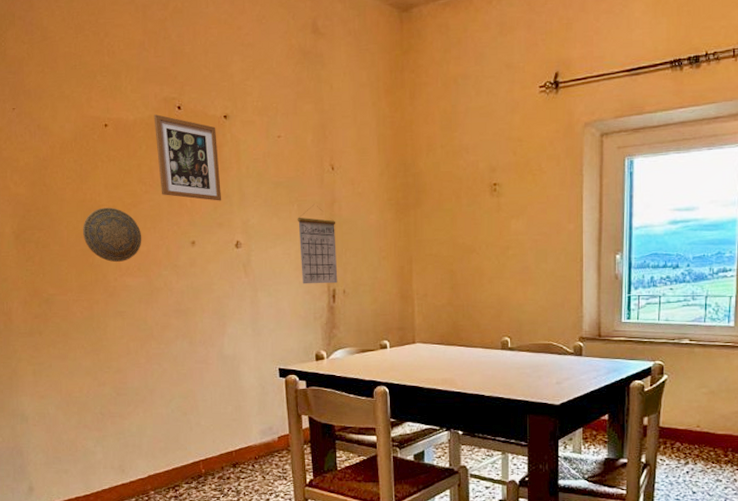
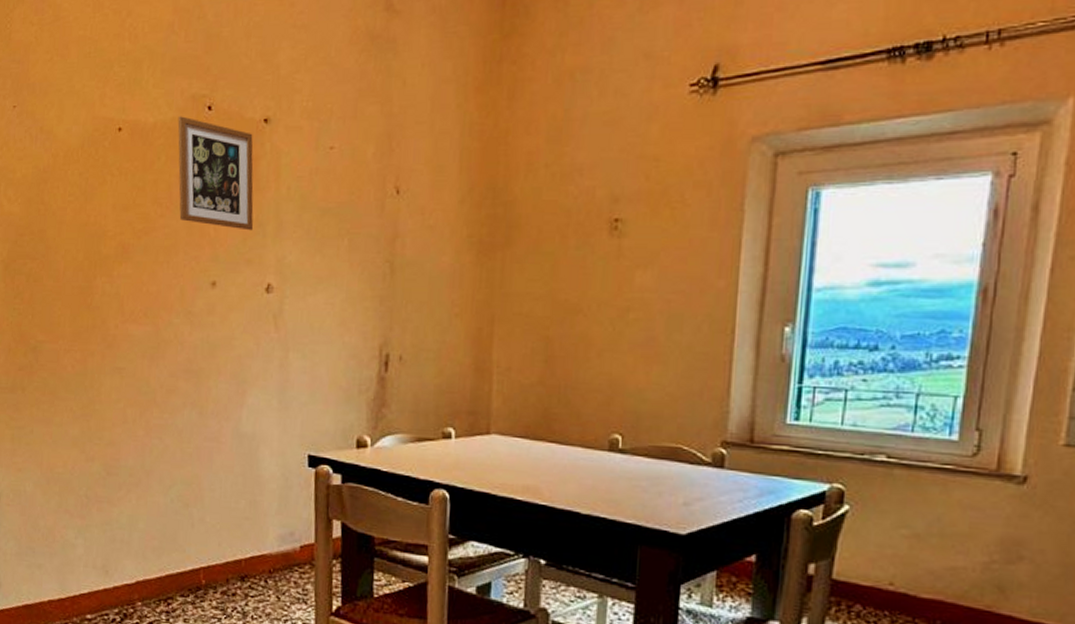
decorative plate: present [82,207,142,263] -> none [82,234,152,305]
calendar: present [297,204,338,284] -> none [346,238,397,347]

